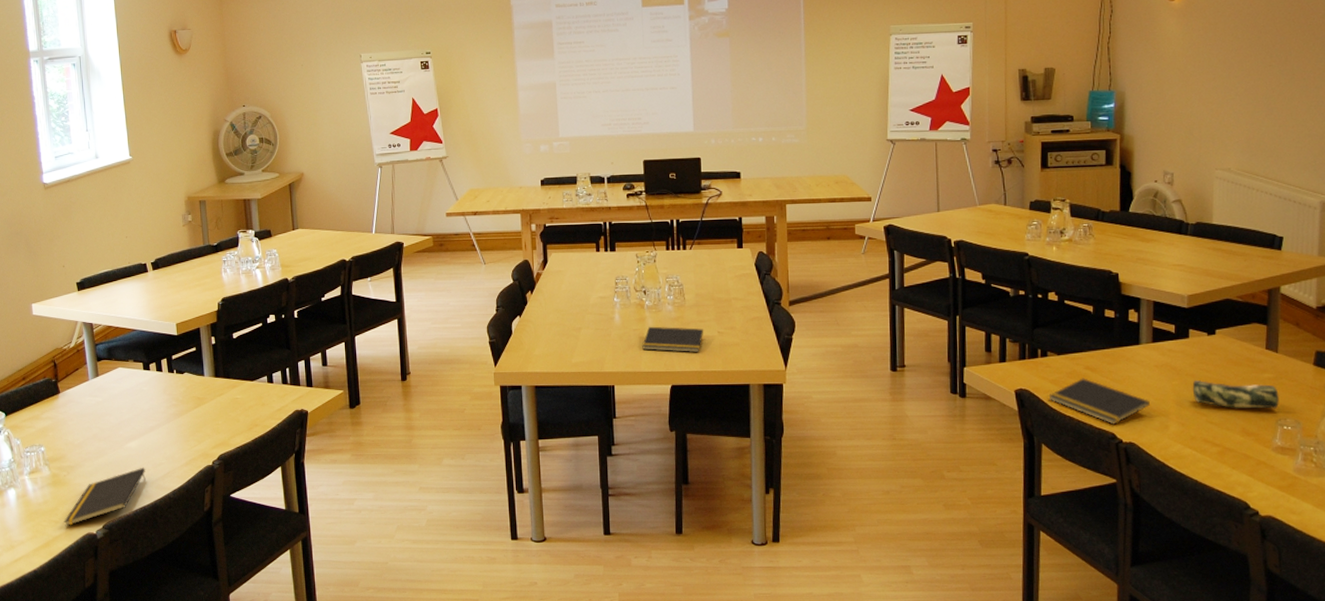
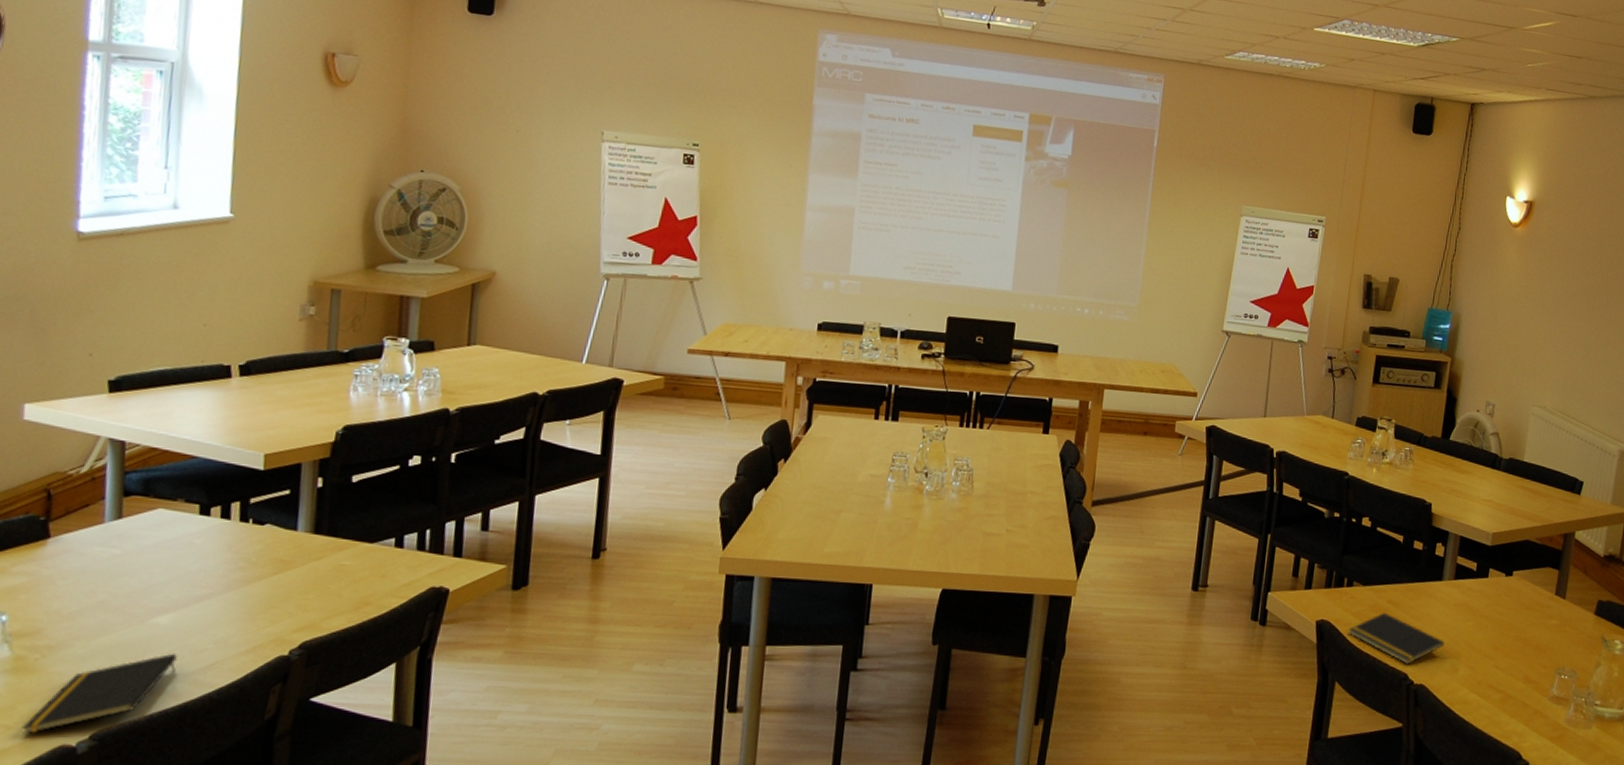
notepad: present [642,326,703,352] -> none [913,516,989,552]
pencil case: present [1192,381,1279,409] -> none [1484,623,1561,657]

